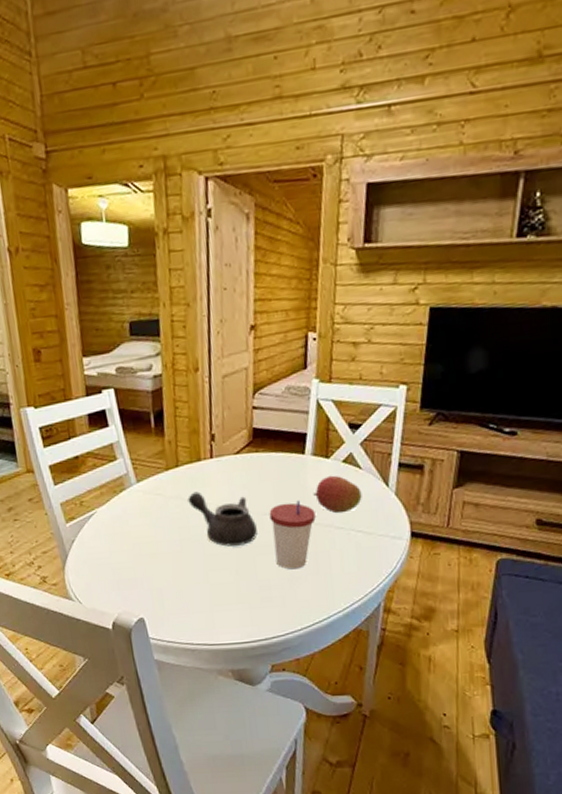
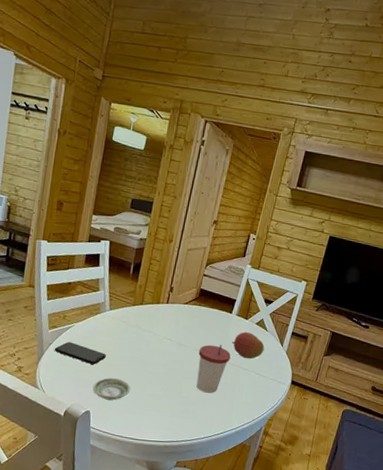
smartphone: none [79,534,147,558] -> present [54,342,106,364]
saucer: none [139,570,190,601] -> present [92,378,131,401]
teapot: present [187,491,258,547] -> none [144,325,188,369]

